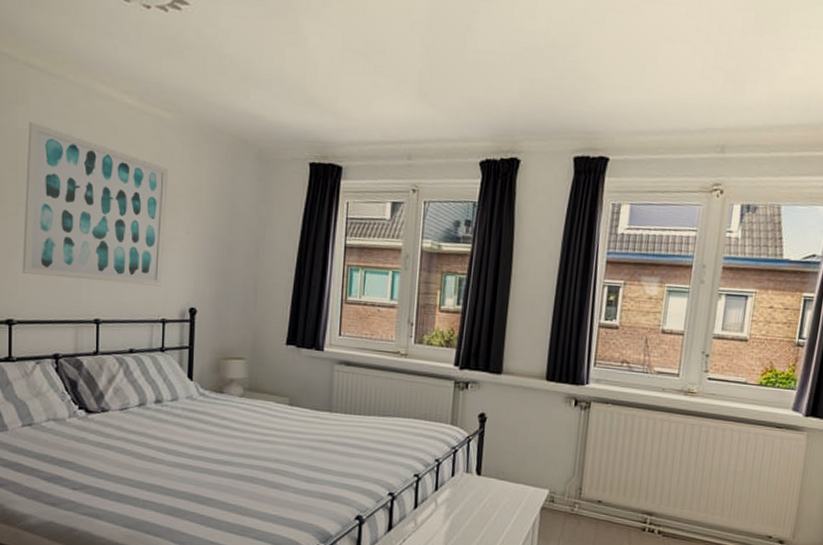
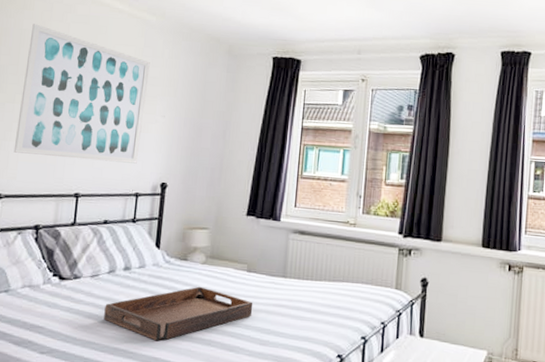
serving tray: none [137,420,297,478] -> present [104,286,253,341]

